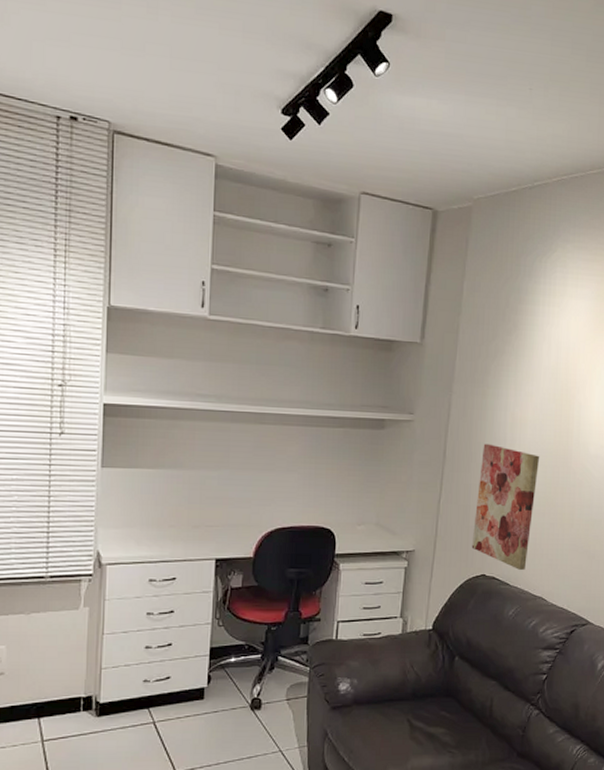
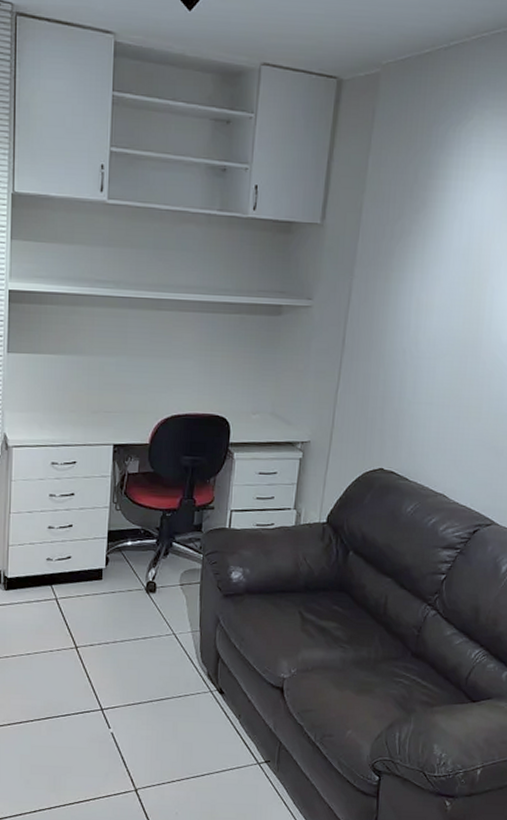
wall art: present [471,443,540,570] -> none [369,331,447,465]

